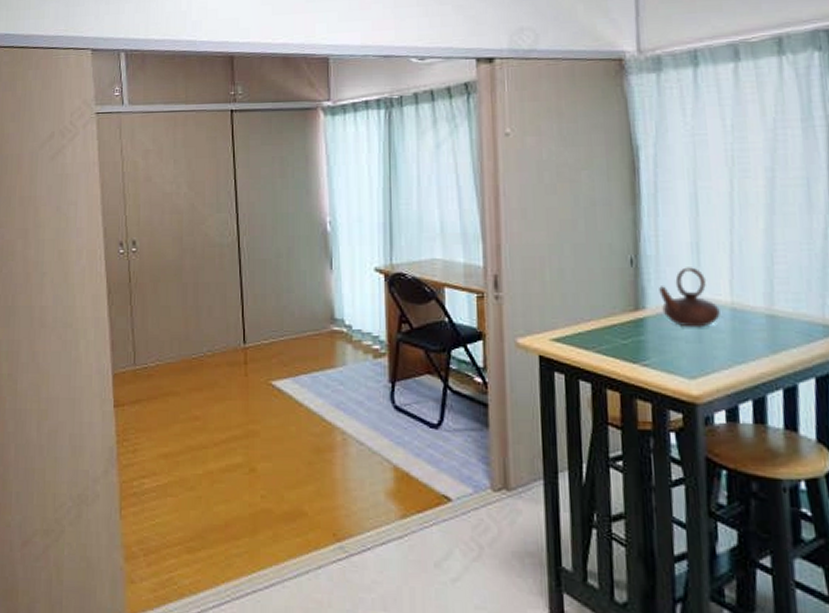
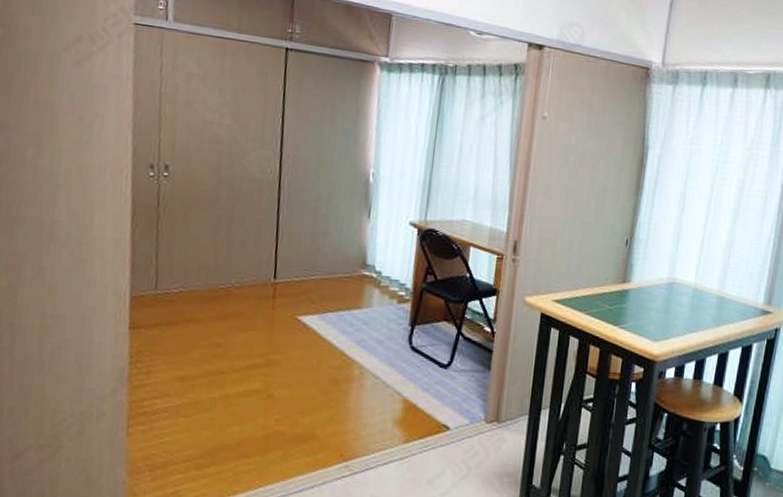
teapot: present [659,267,720,328] -> none [643,251,685,302]

